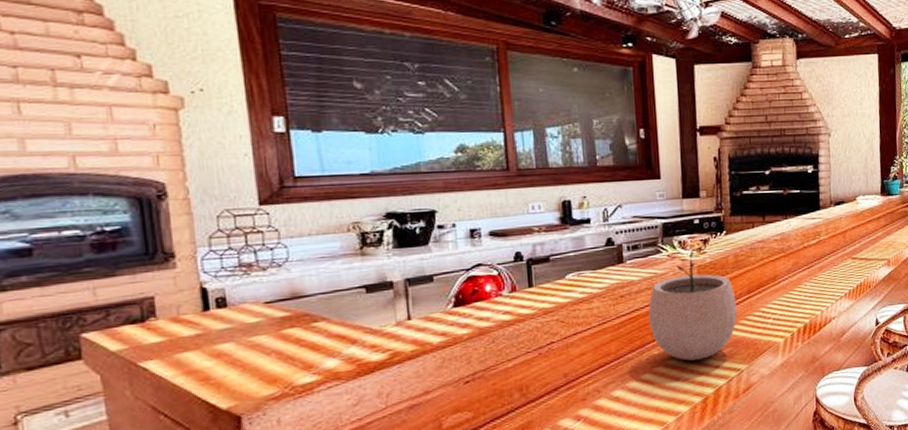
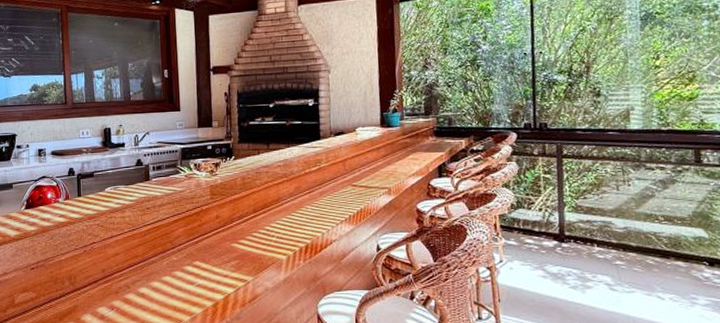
plant pot: present [648,250,737,361] -> none [169,172,244,268]

